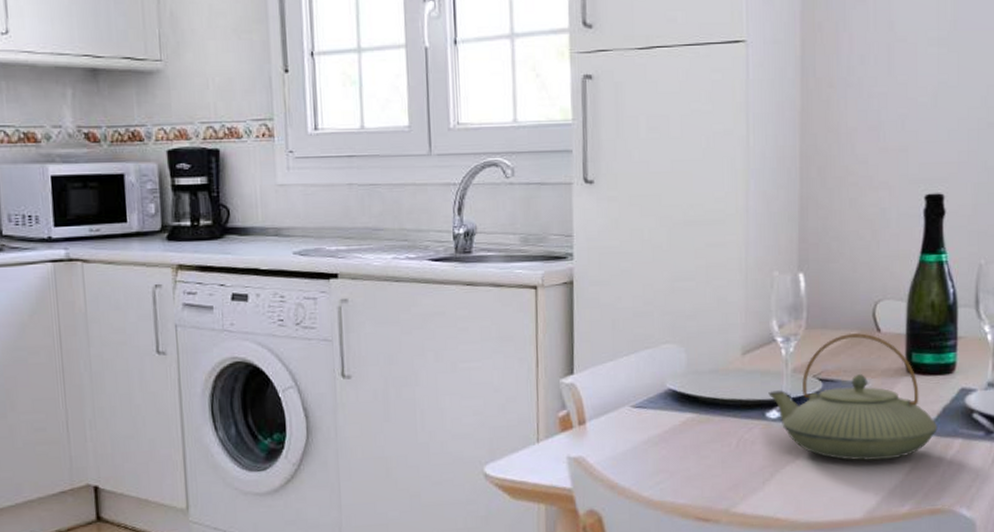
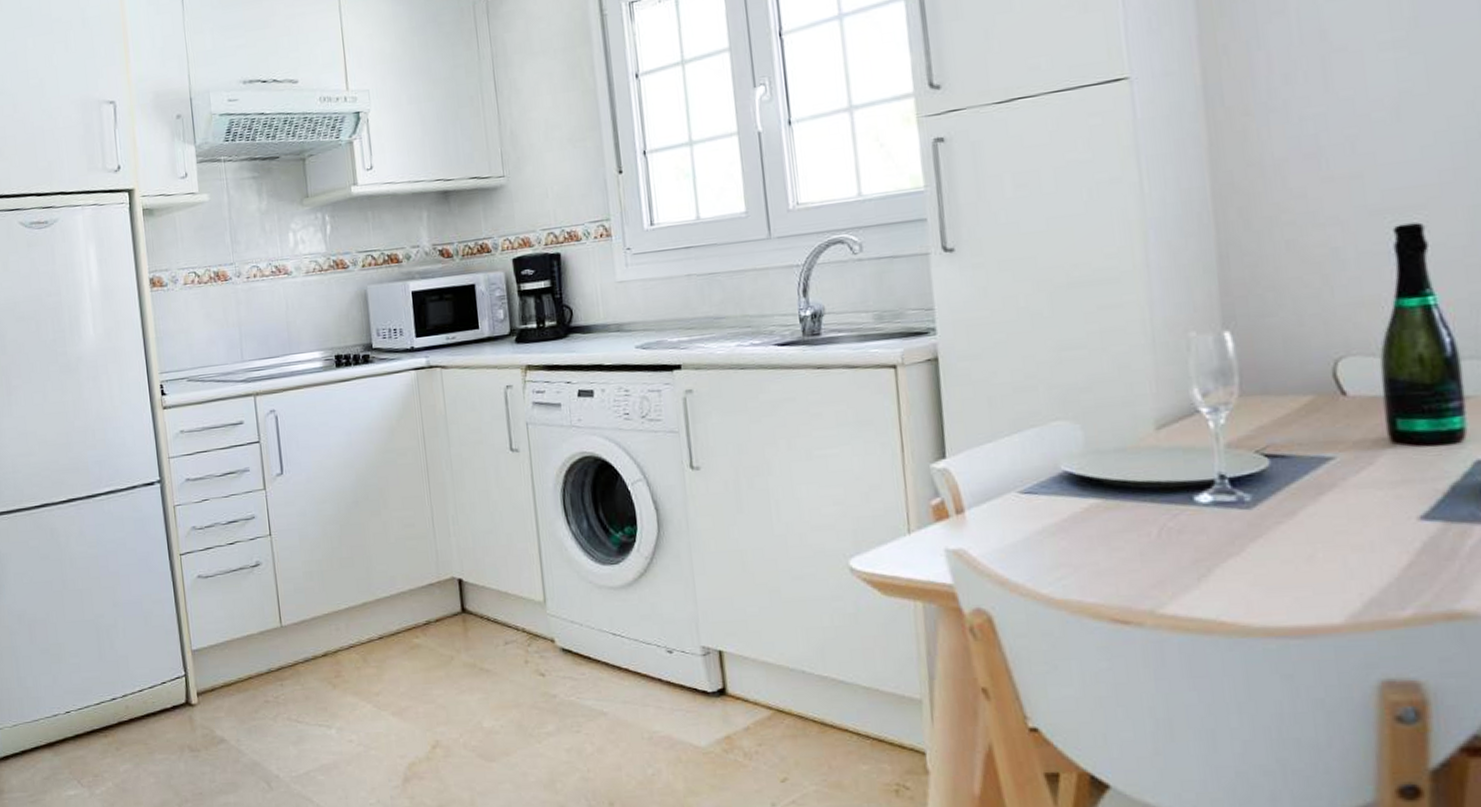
teapot: present [768,332,938,461] -> none [1195,397,1446,553]

